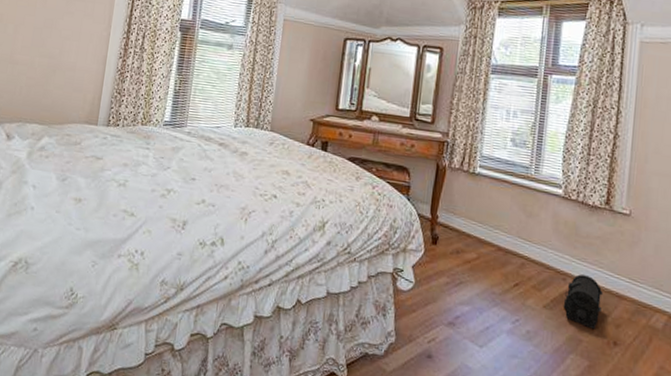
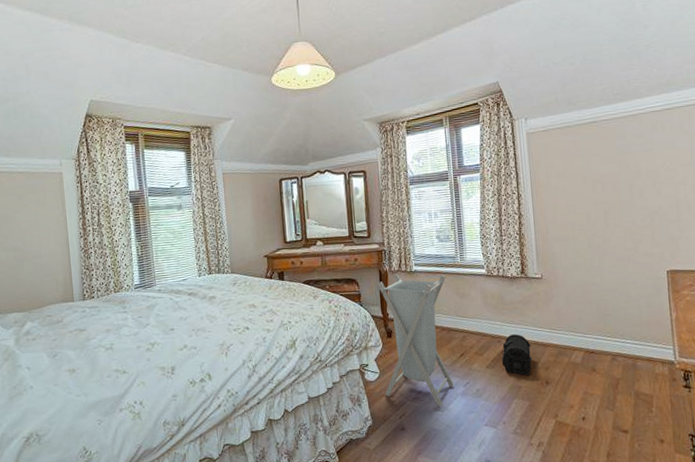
laundry hamper: none [416,171,514,341] -> present [378,273,454,407]

